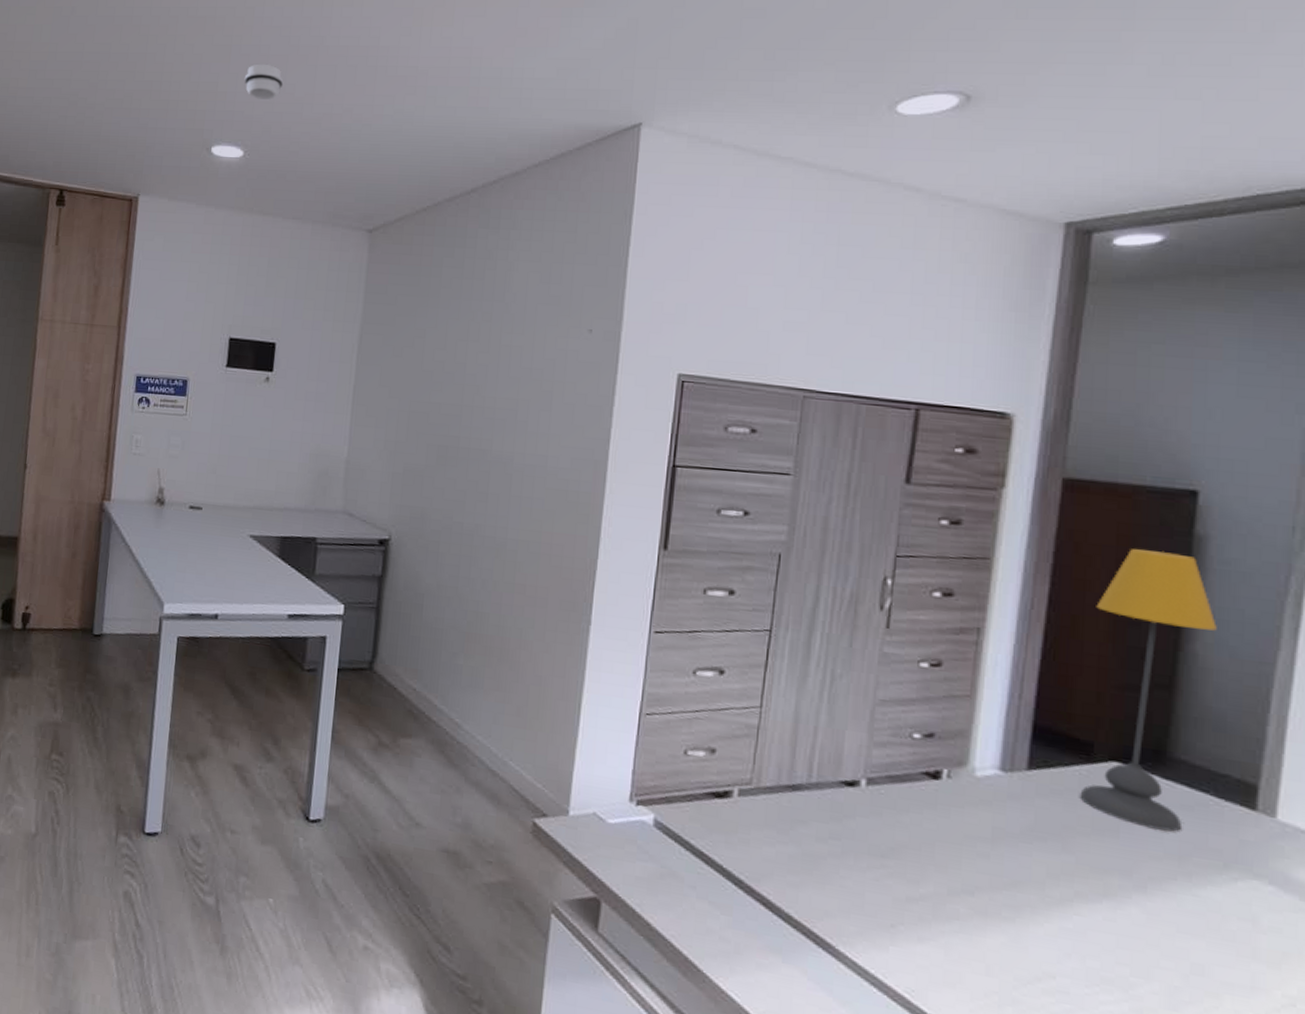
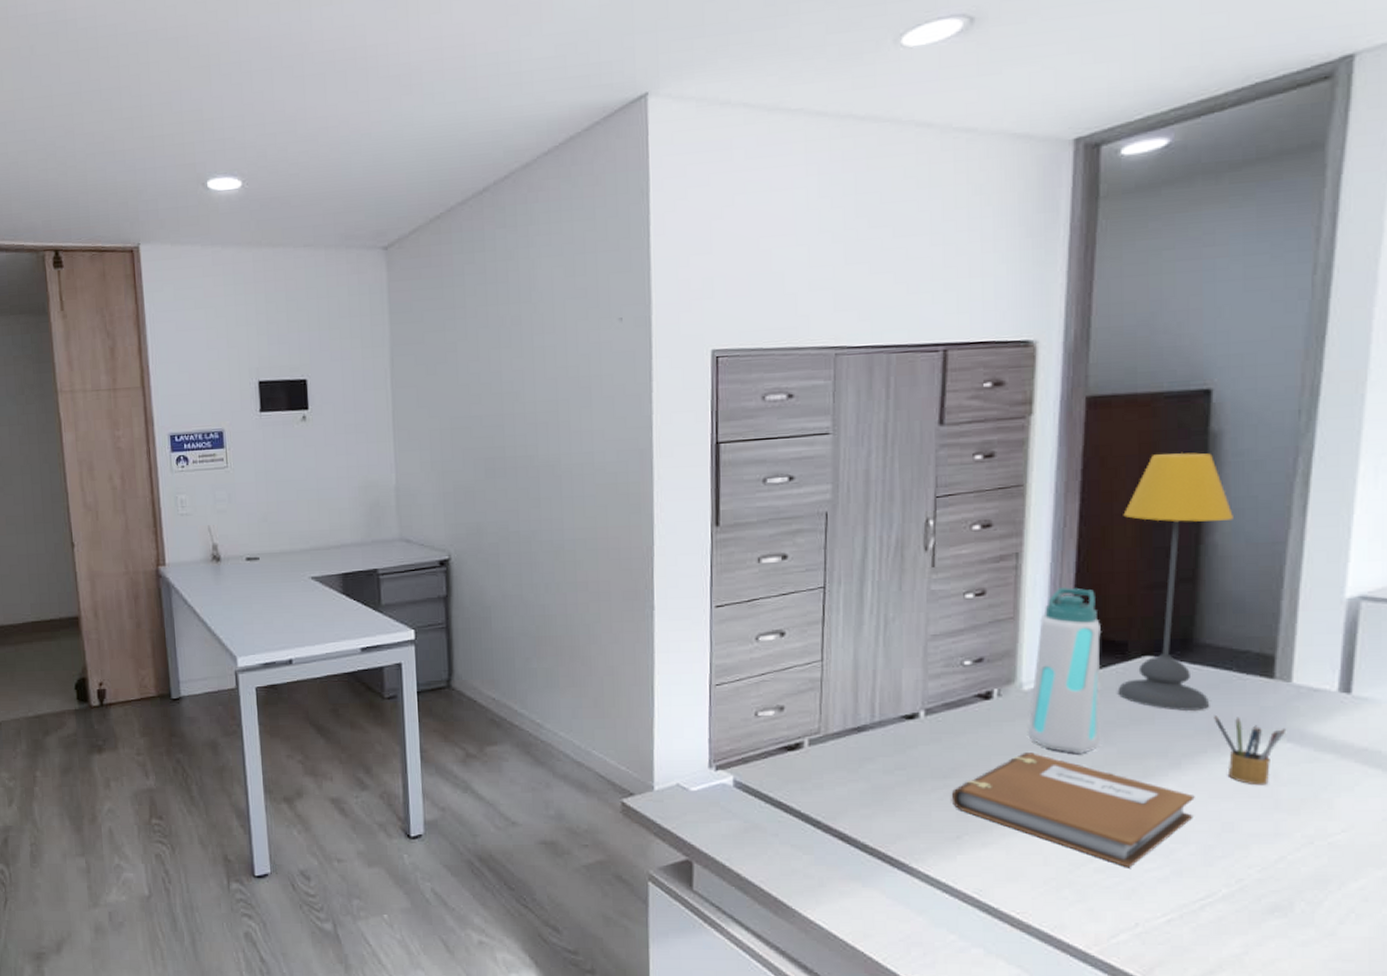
smoke detector: present [244,63,284,100] -> none [229,82,272,122]
notebook: none [888,844,1161,996] -> present [951,753,1195,868]
water bottle: none [976,672,1065,857] -> present [1027,587,1101,753]
pencil box: none [1186,840,1267,929] -> present [1214,716,1285,786]

